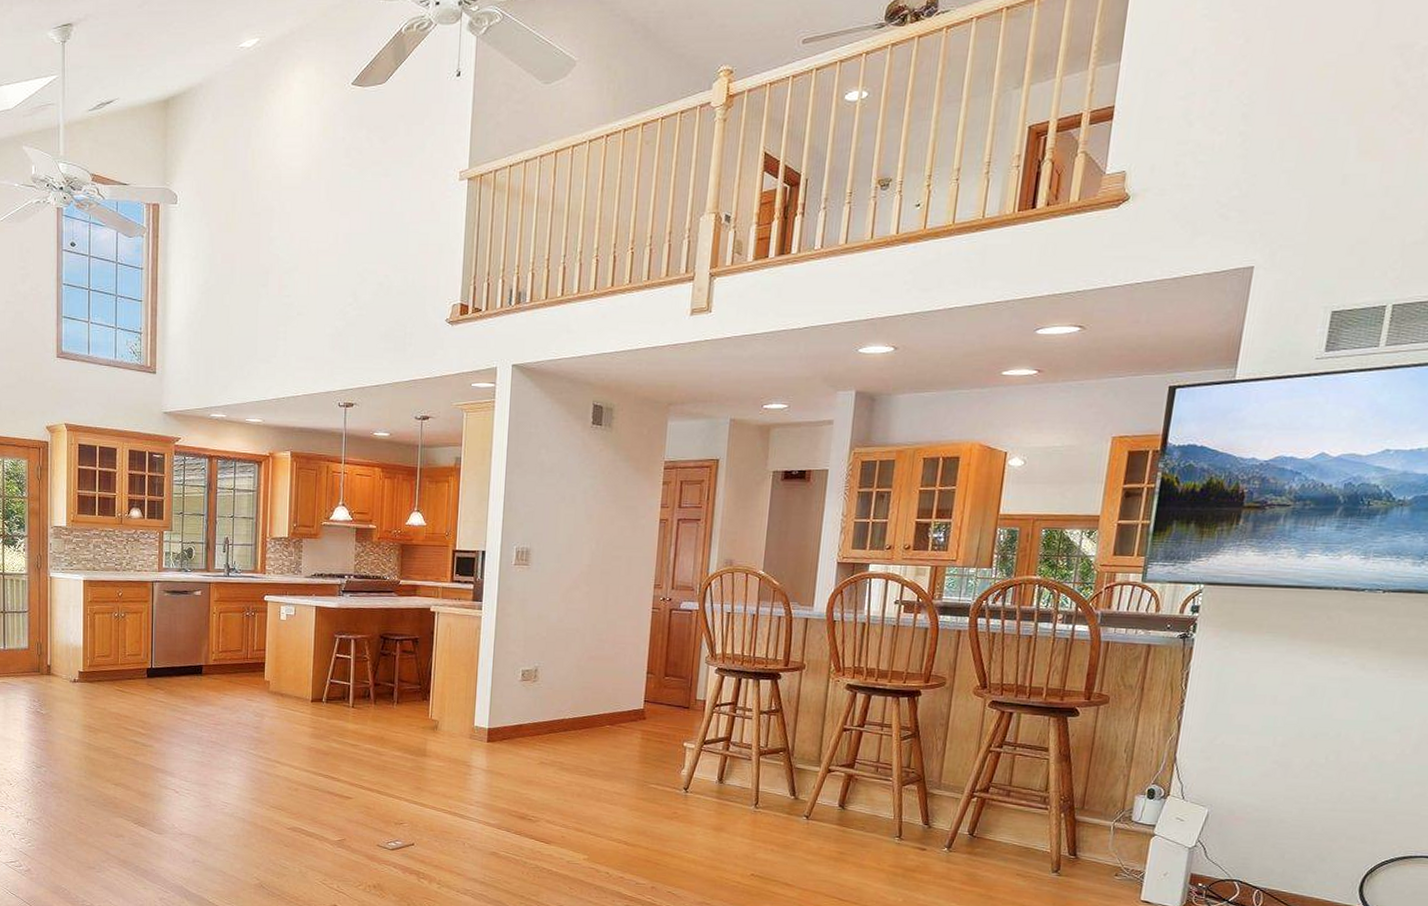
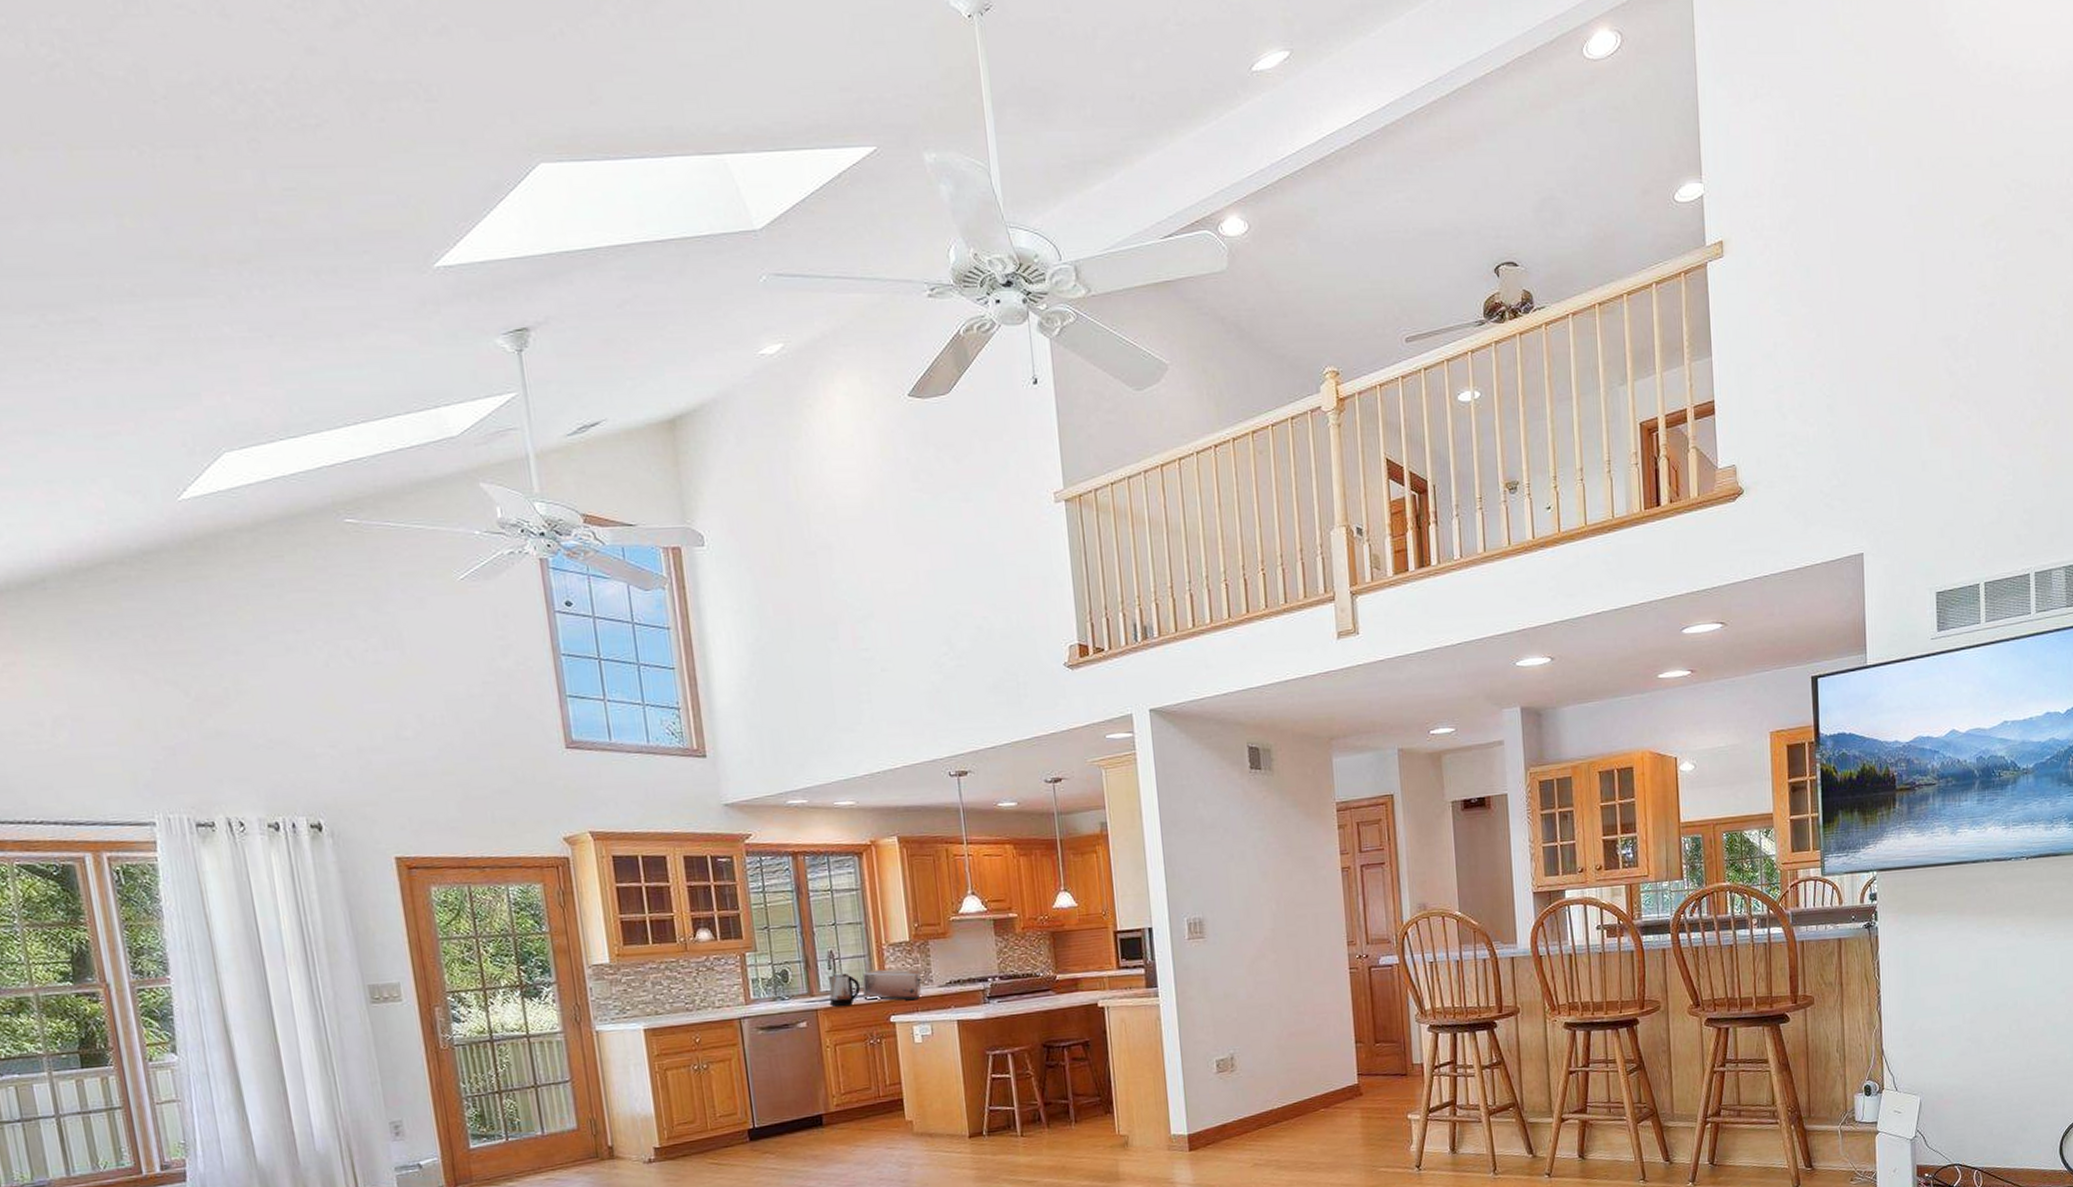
kettle: none [220,556,246,584] -> present [827,973,861,1007]
toaster: none [246,556,294,586] -> present [862,969,923,1001]

